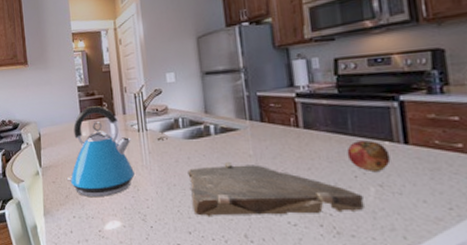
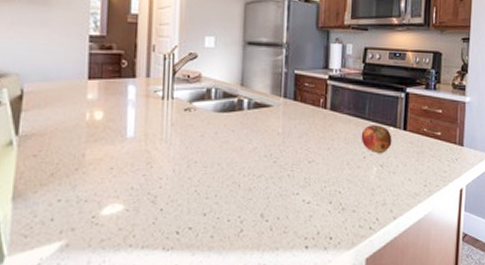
kettle: present [67,106,135,197] -> none [56,63,152,175]
cutting board: present [188,161,365,217] -> none [212,138,367,197]

